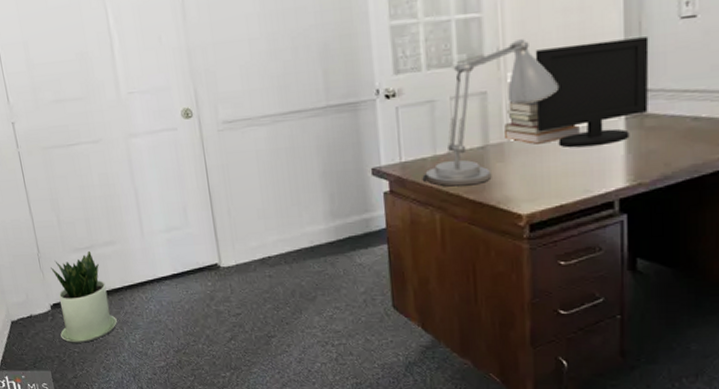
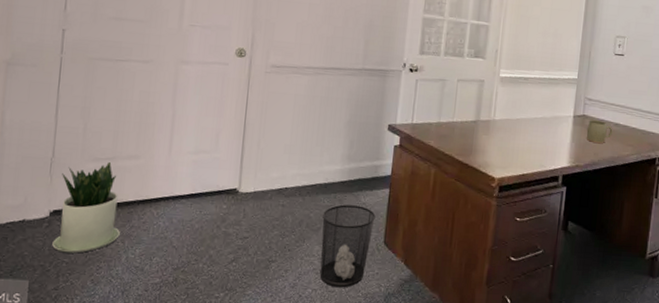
waste bin: none [315,267,377,360] -> present [319,204,376,288]
desk lamp: present [422,39,560,187] -> none [426,47,534,150]
books: present [503,101,581,144] -> none [491,91,544,126]
monitor: present [535,37,649,148] -> none [515,57,594,134]
mug: none [648,117,691,150] -> present [586,120,613,144]

